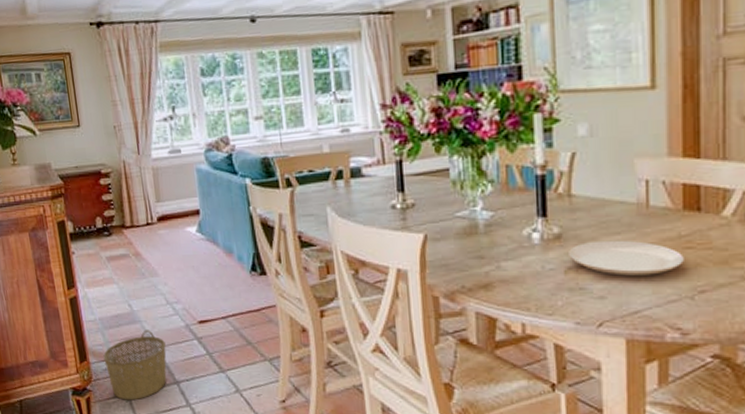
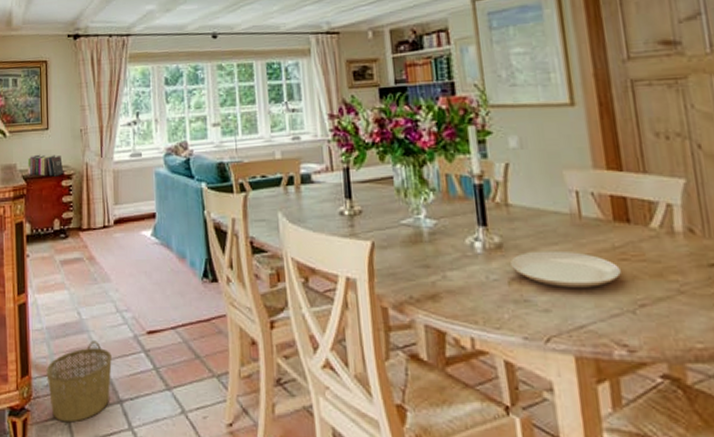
books: none [61,152,101,175] -> present [27,154,64,177]

